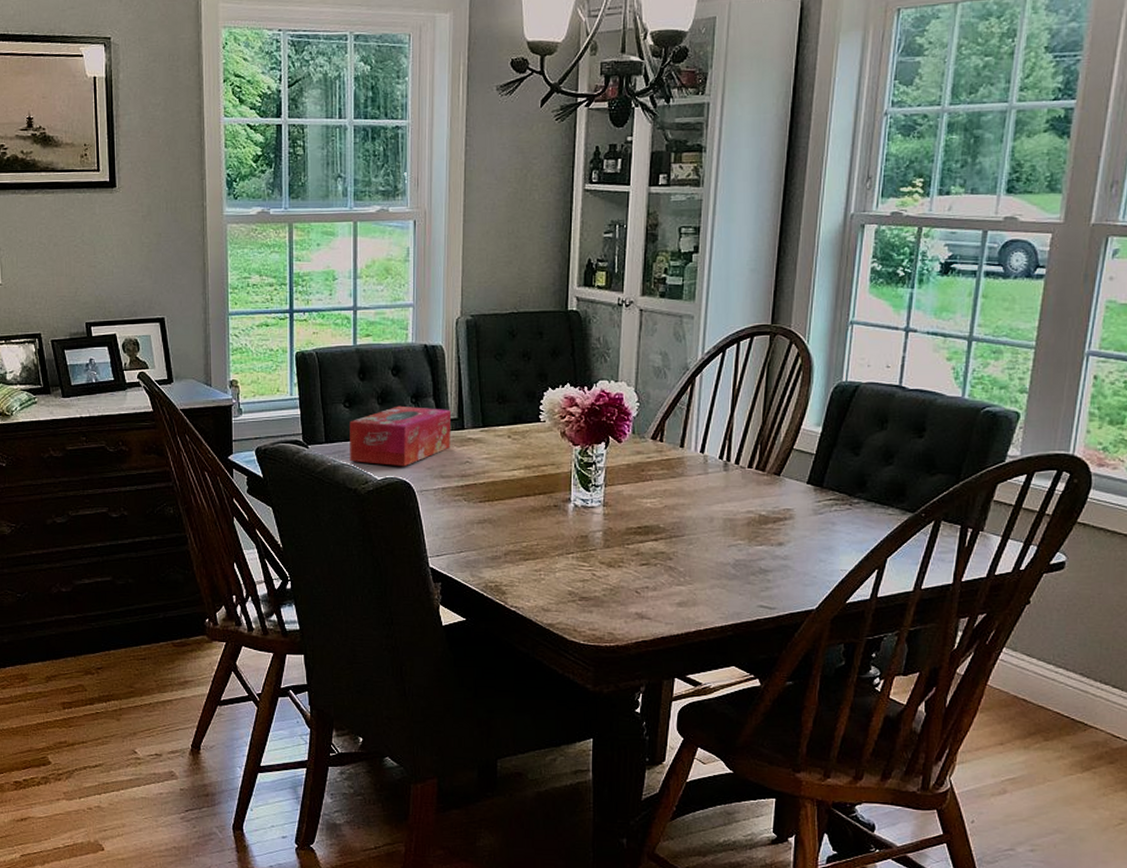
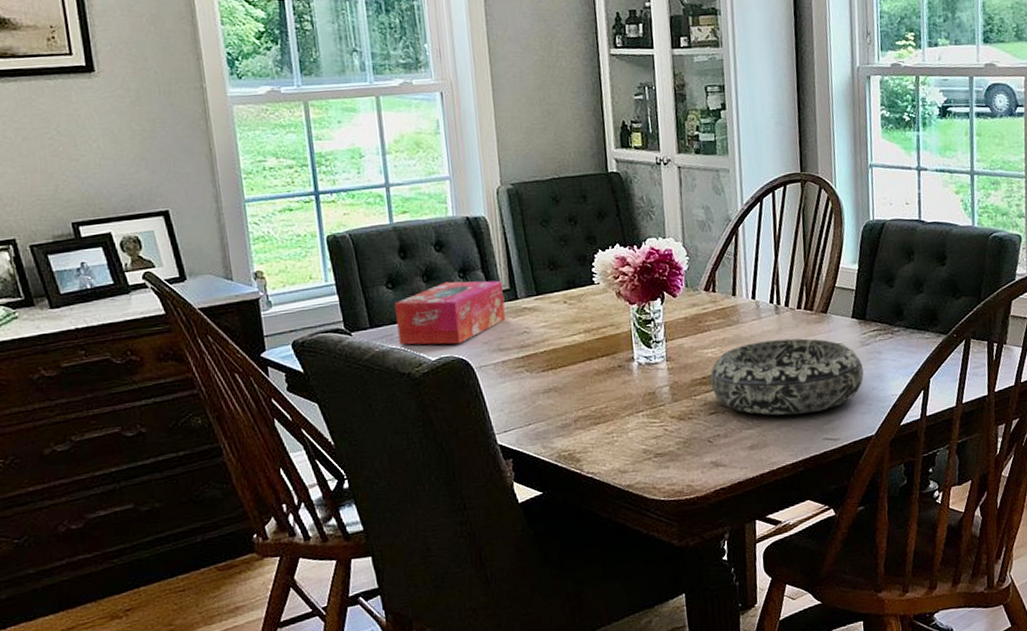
decorative bowl: none [645,498,812,577] -> present [710,338,864,416]

